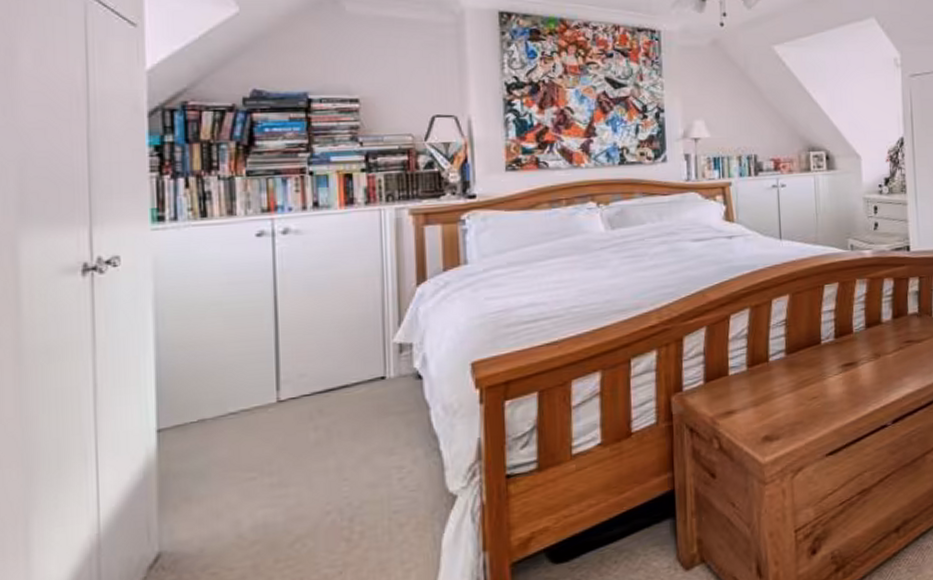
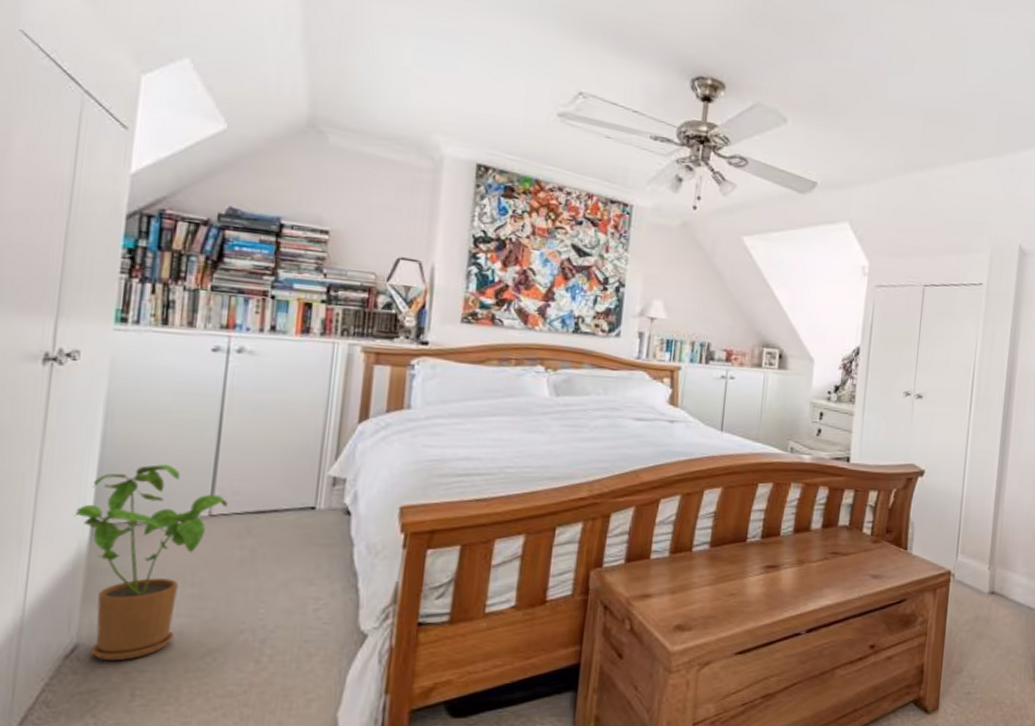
house plant: none [137,356,295,565] -> present [74,464,228,661]

